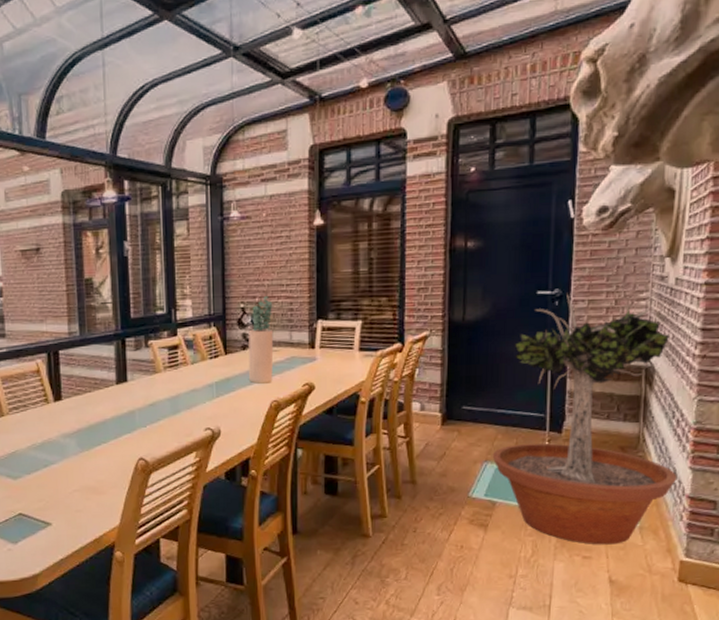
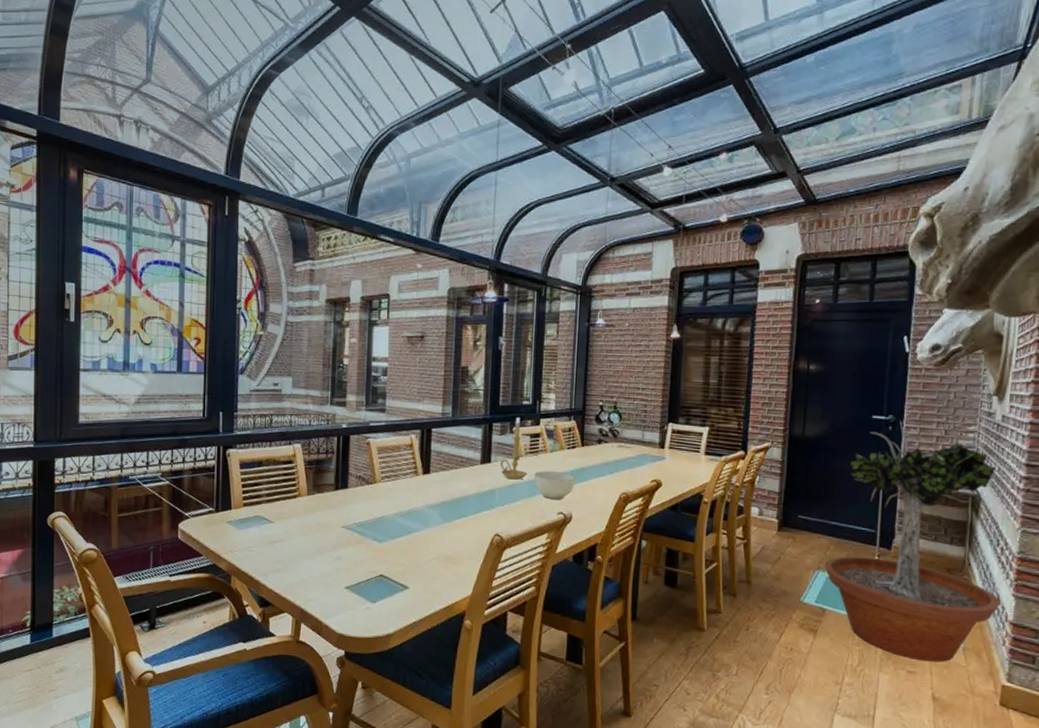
candle holder: none [138,329,169,398] -> present [500,417,528,480]
bowl: none [175,384,222,415] -> present [534,471,577,500]
vase: present [248,292,274,385] -> none [602,393,629,478]

